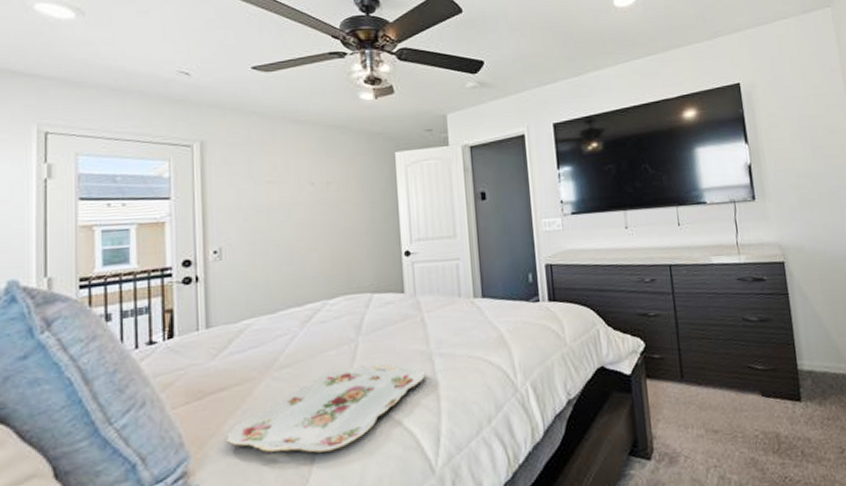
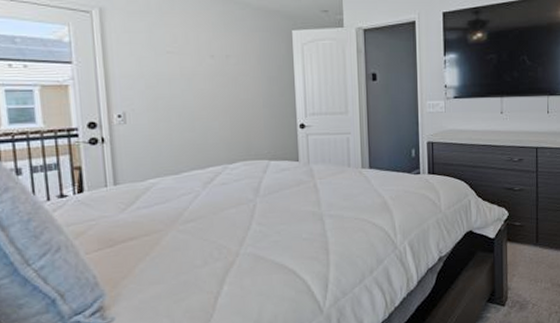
serving tray: present [227,364,426,453] -> none [138,222,317,294]

